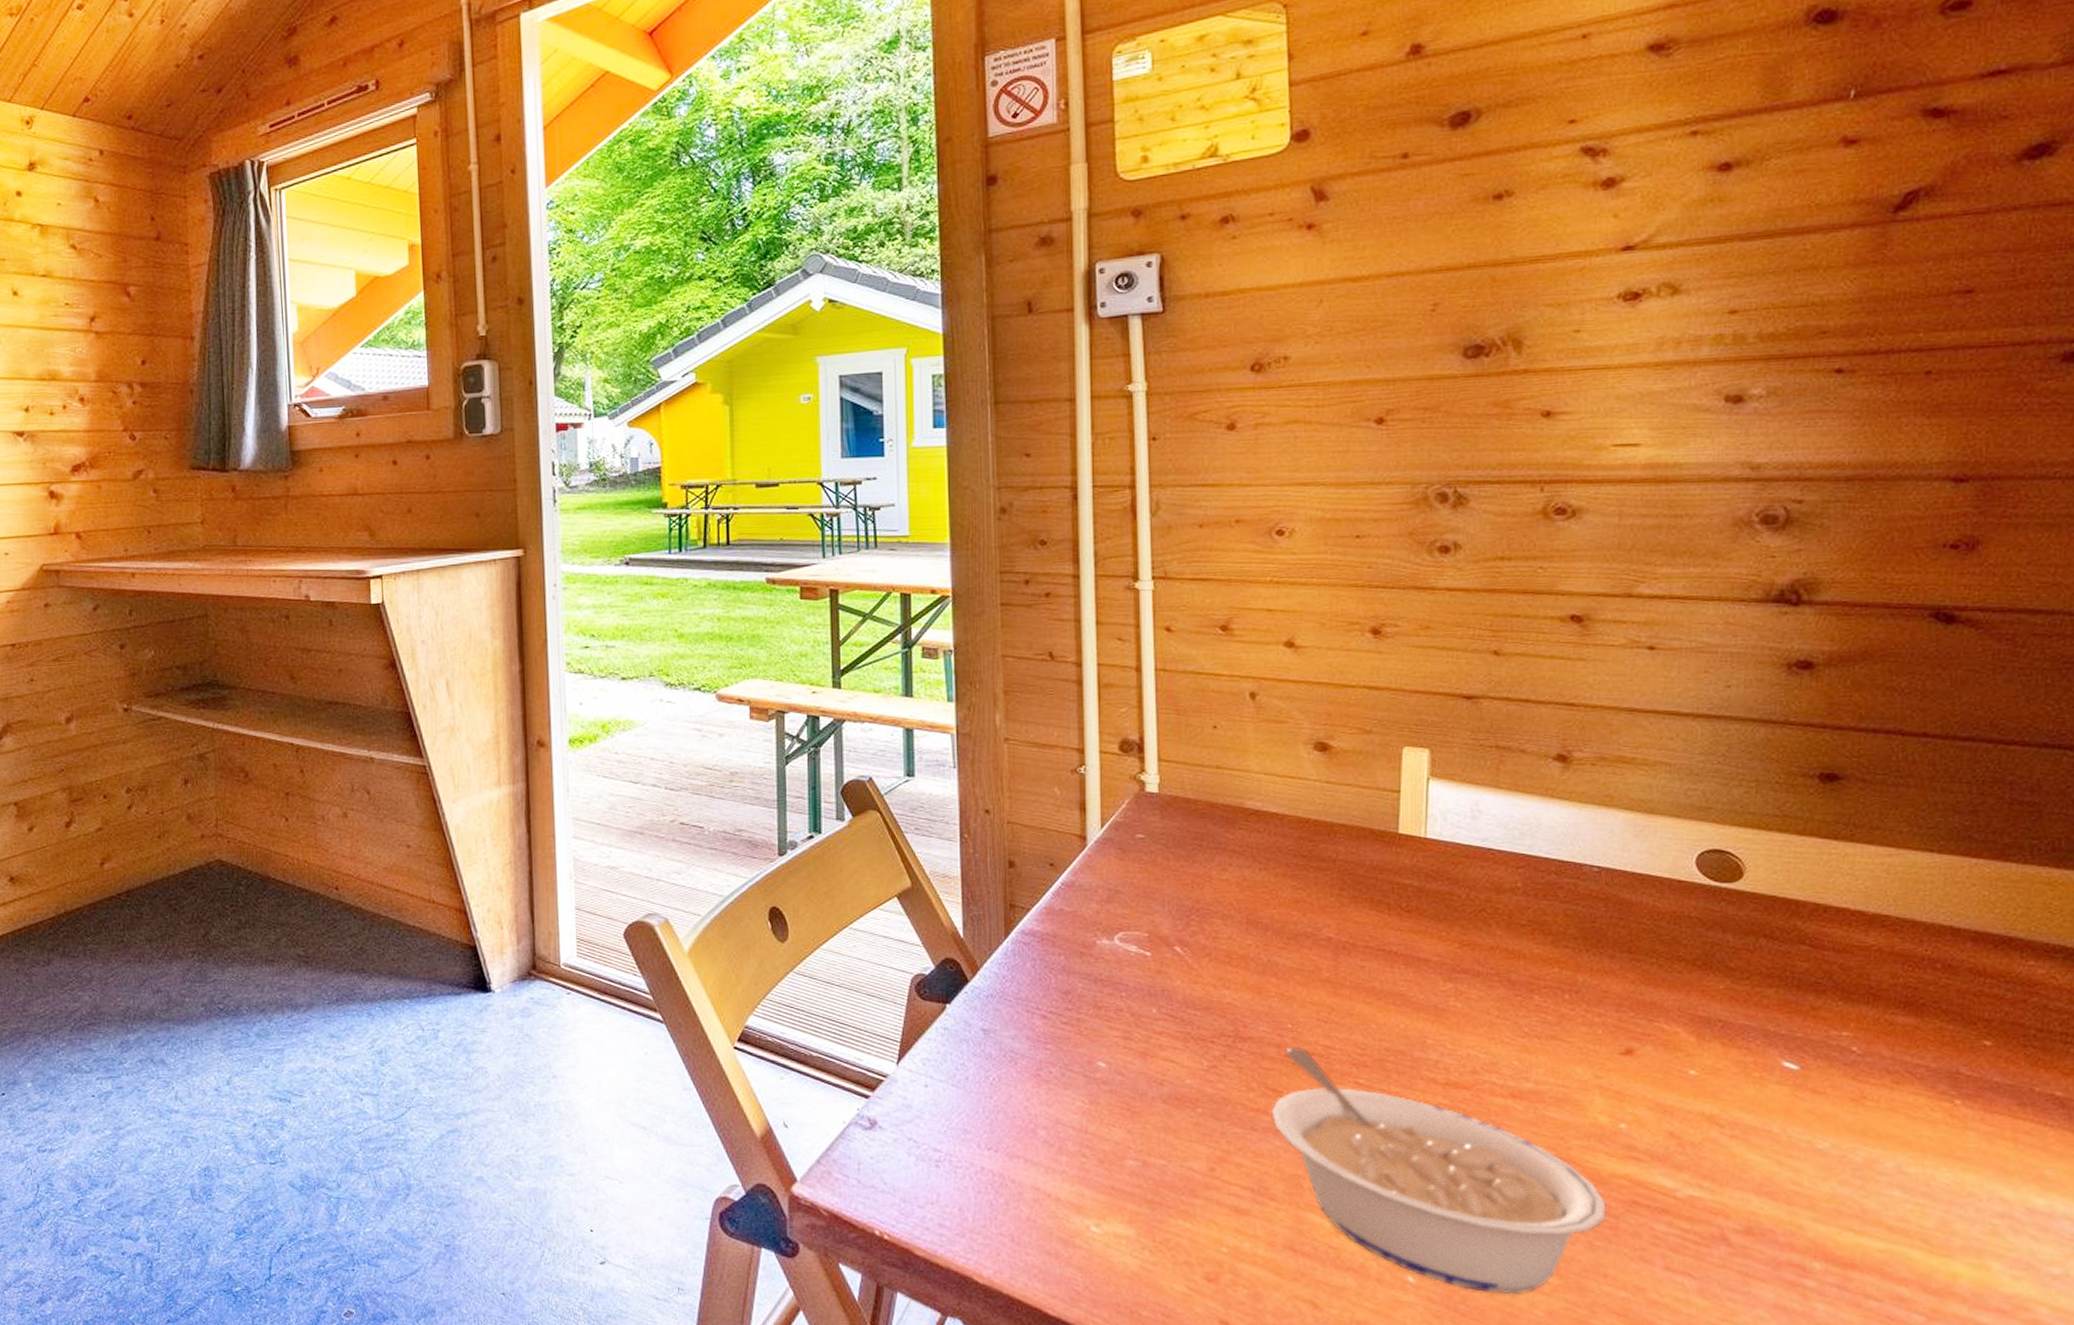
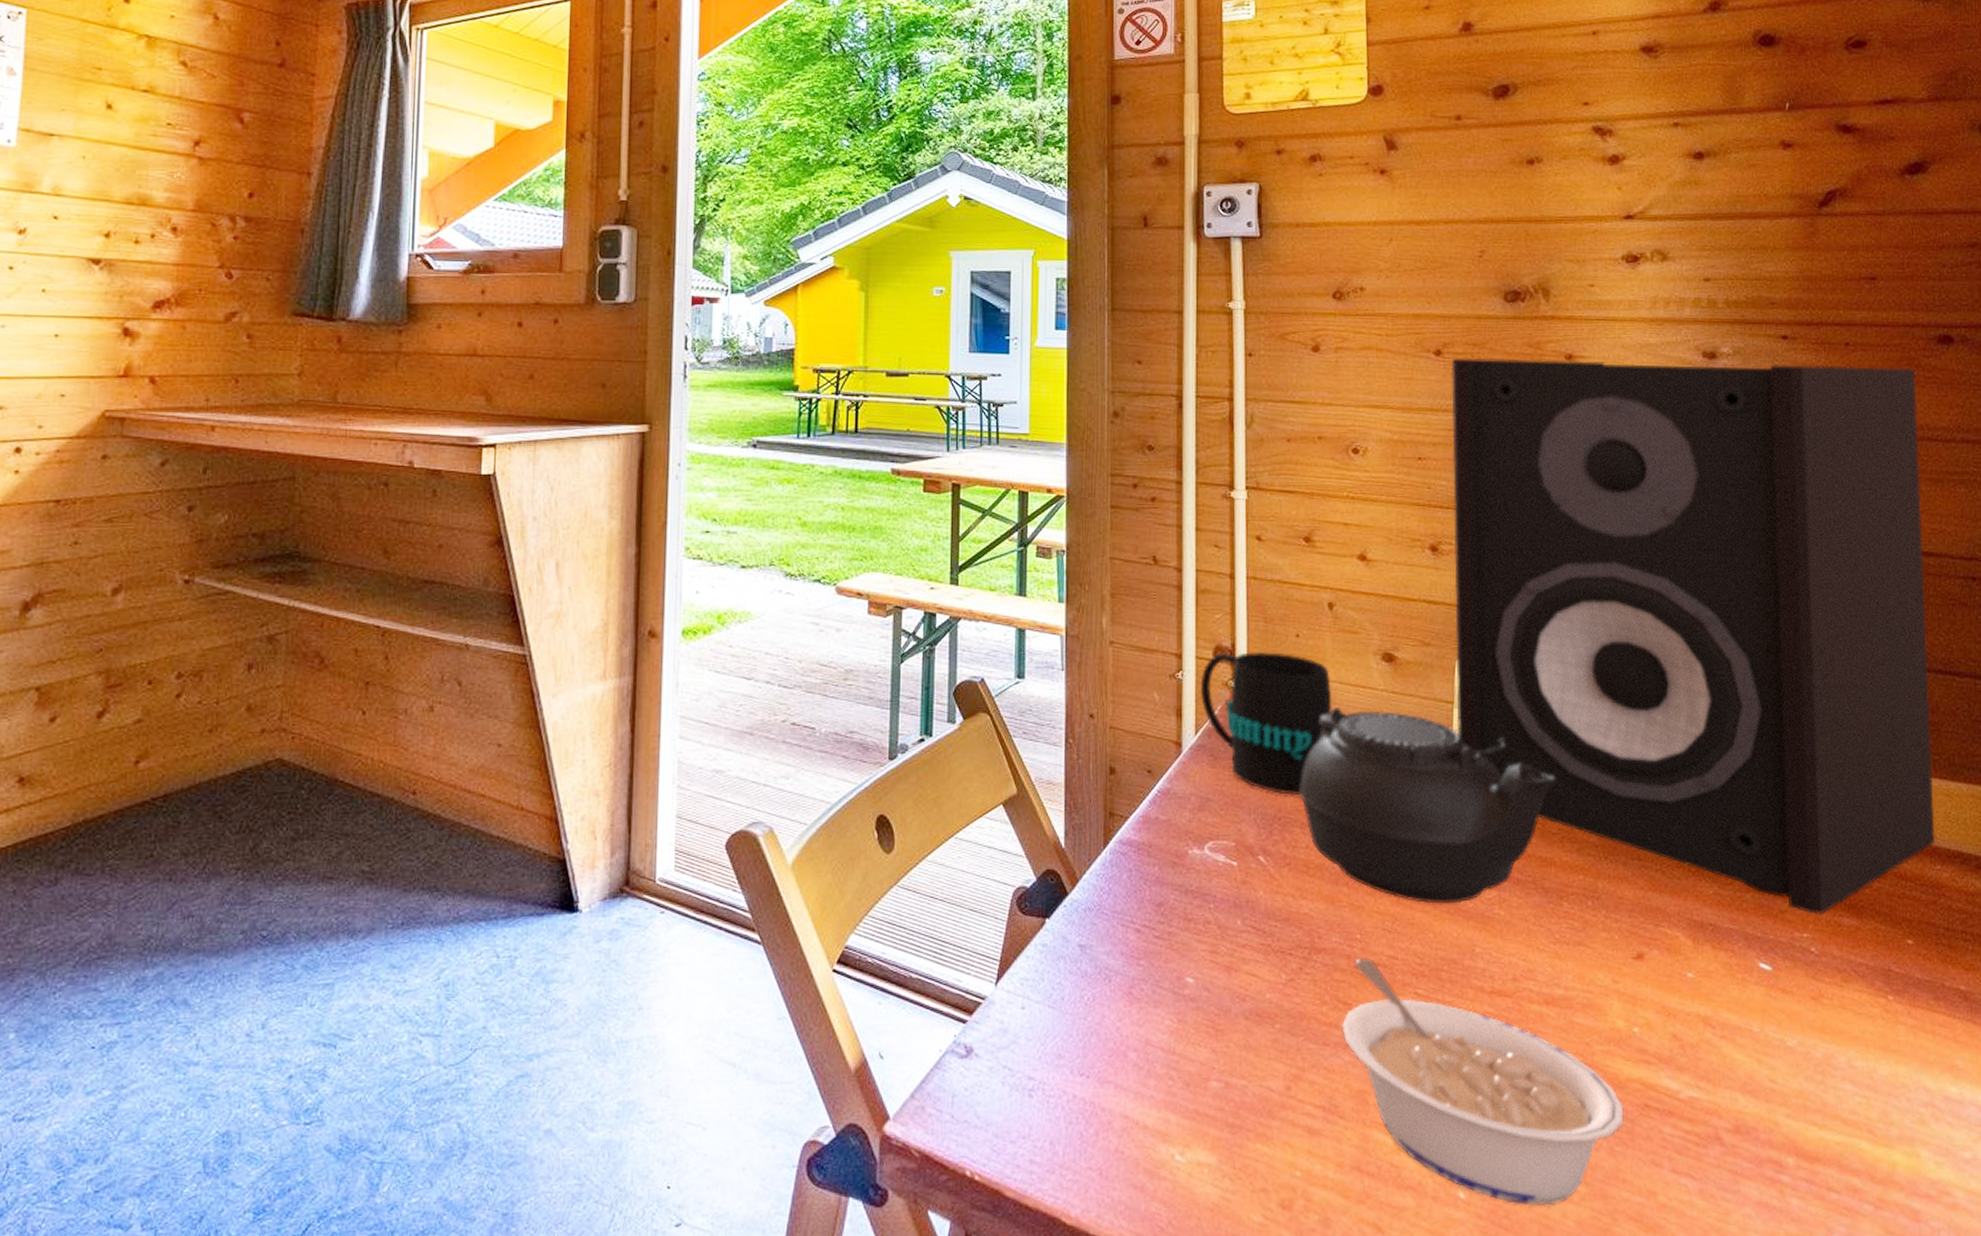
mug: none [1105,743,1256,887] -> present [1200,651,1332,795]
teapot: none [1220,799,1527,995] -> present [1300,708,1557,904]
speaker: none [1396,395,2030,1013] -> present [1451,358,1936,915]

